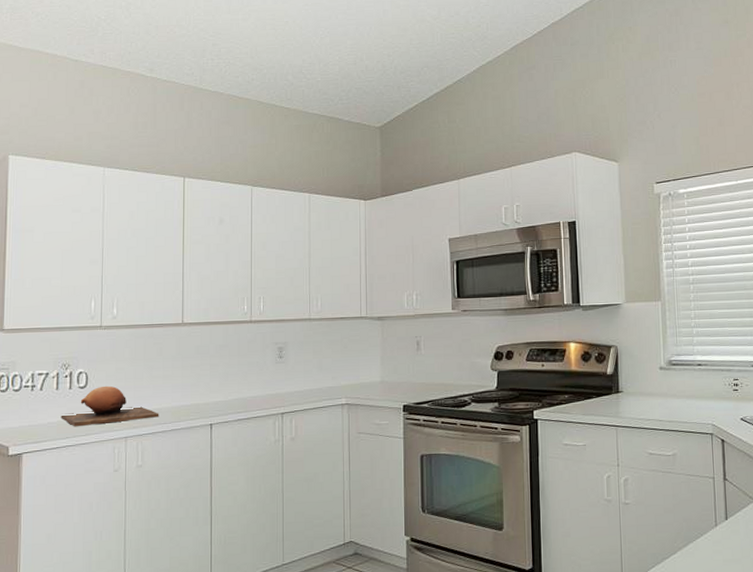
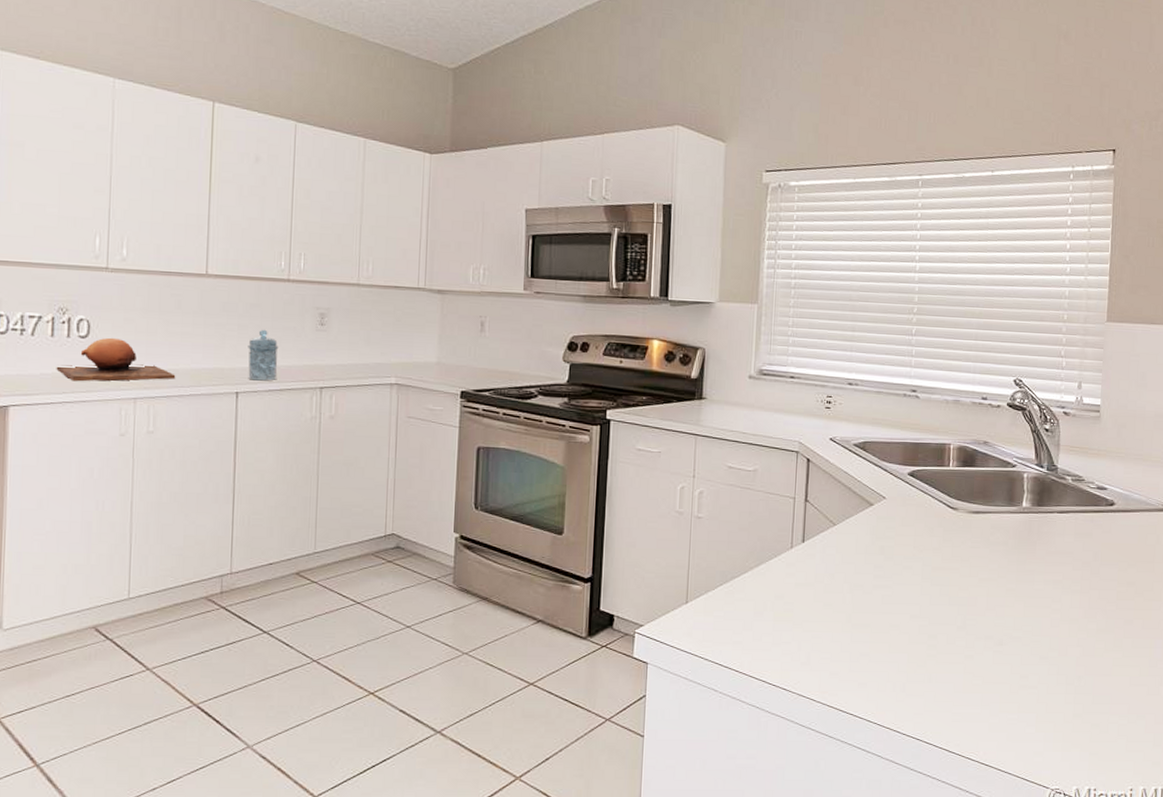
canister: none [219,366,245,412] -> present [248,329,279,381]

